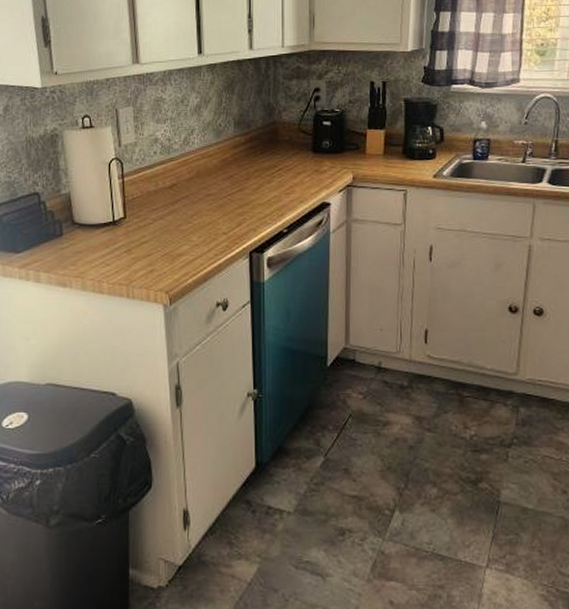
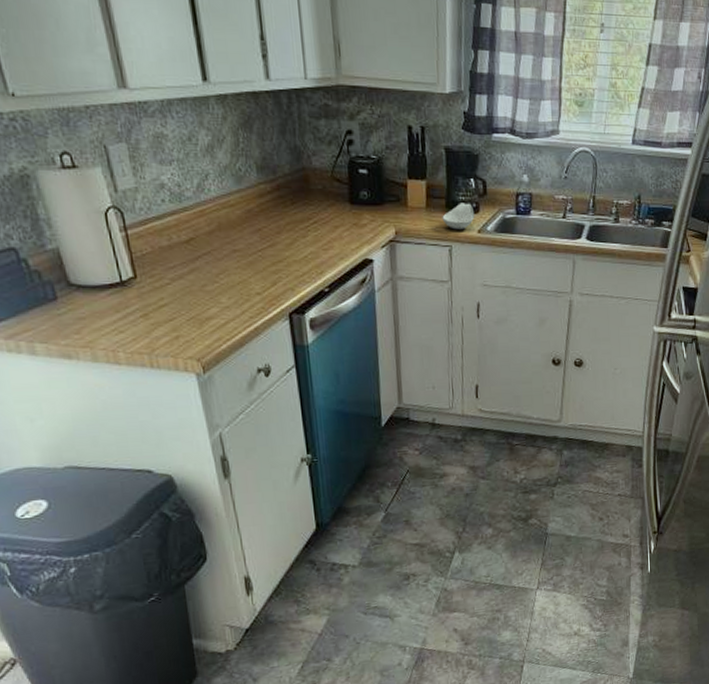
spoon rest: none [398,149,431,175] -> present [442,203,475,230]

